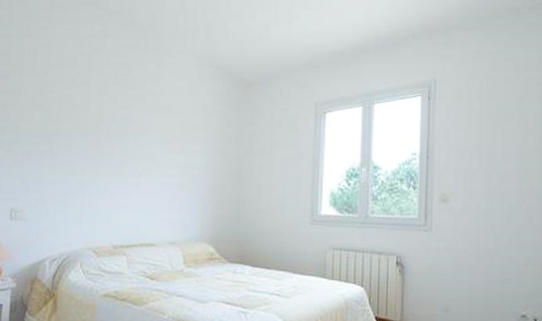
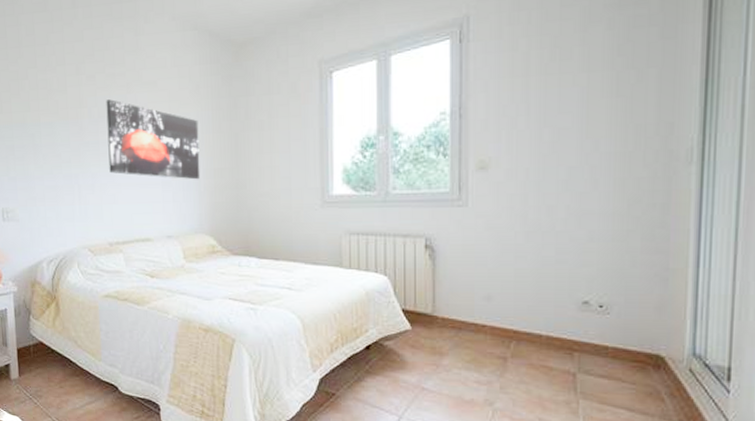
wall art: none [121,118,208,194] -> present [106,99,201,180]

